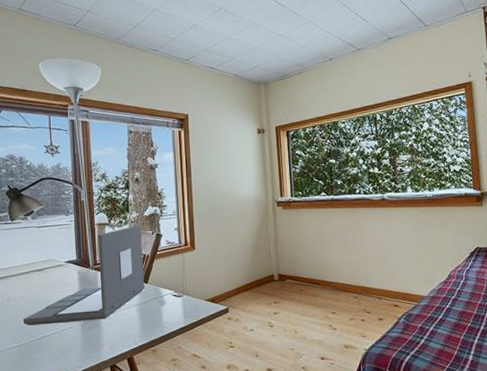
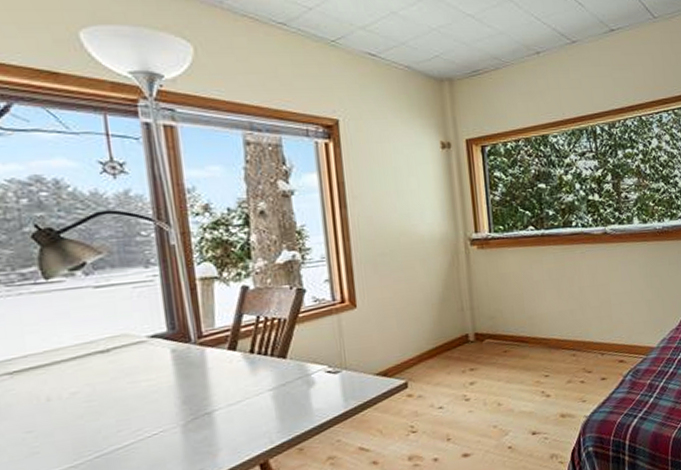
laptop: present [23,224,145,326] -> none [79,276,283,436]

